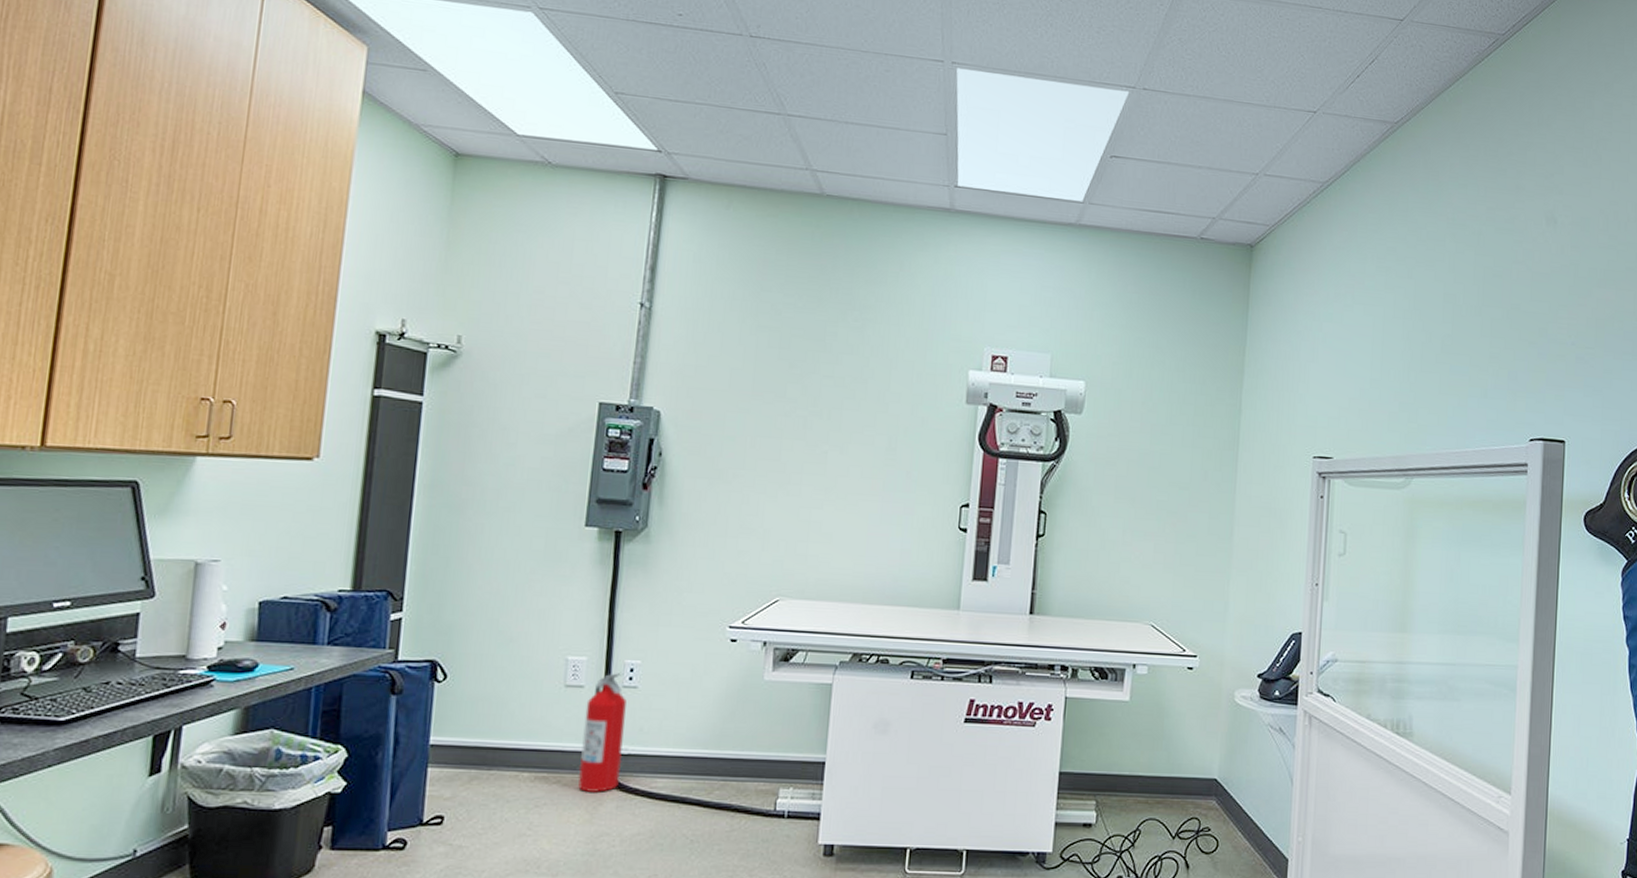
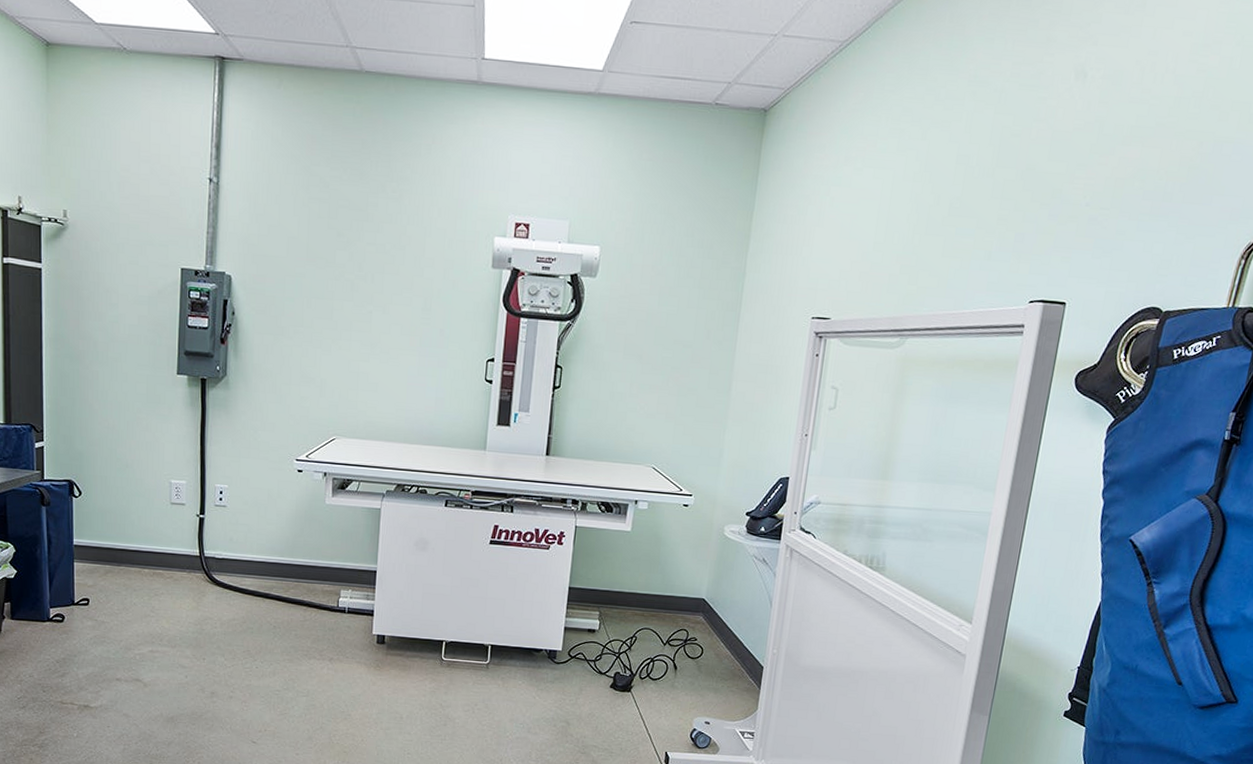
fire extinguisher: present [578,673,627,794] -> none [185,494,219,587]

